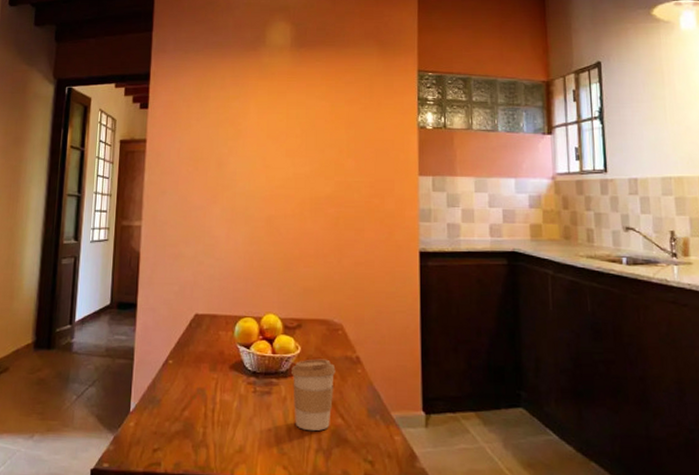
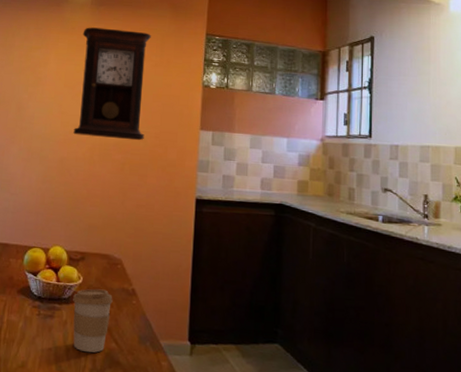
pendulum clock: none [280,71,358,192] -> present [73,27,151,141]

